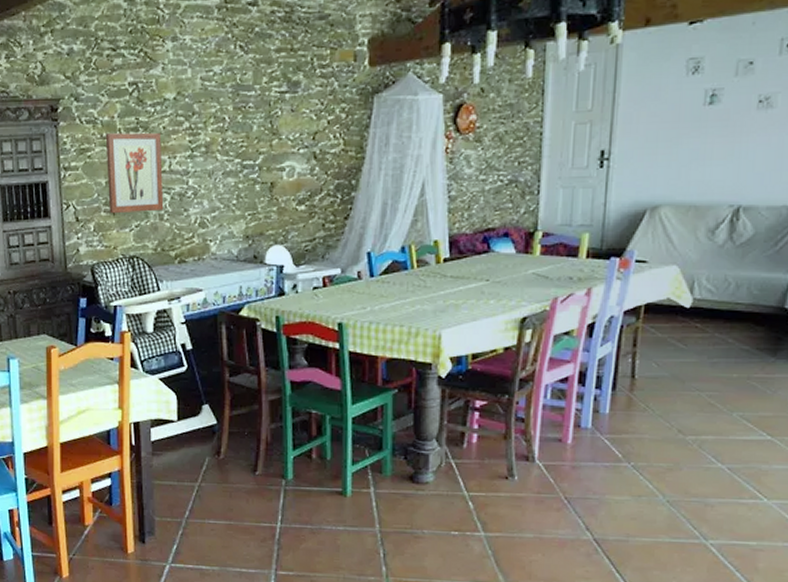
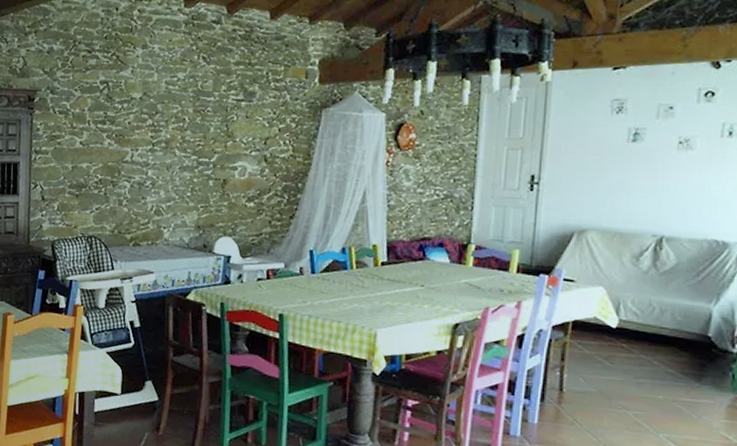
wall art: present [105,132,164,214] -> none [73,124,126,197]

